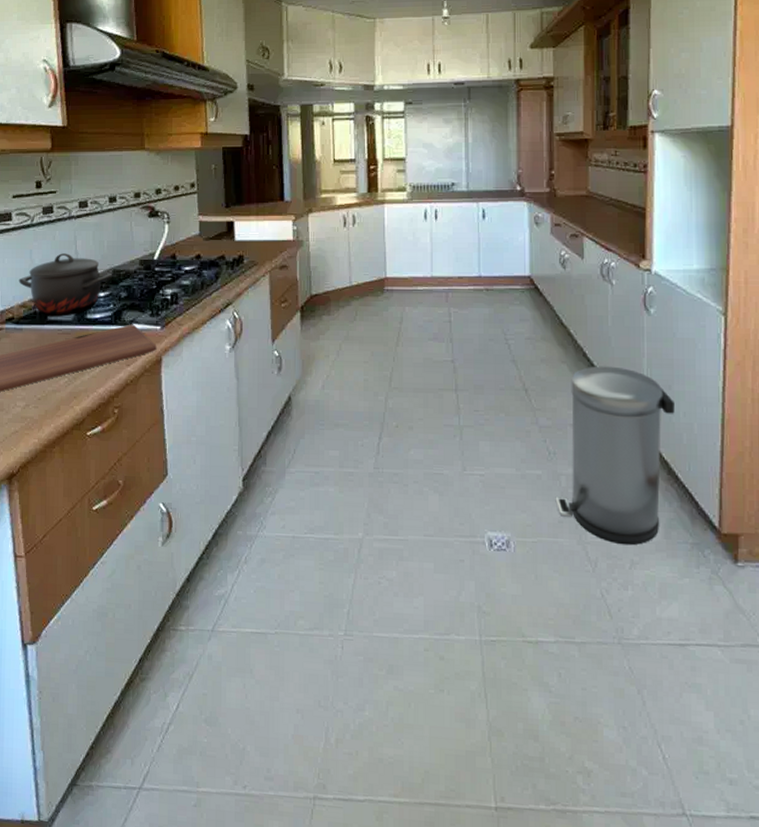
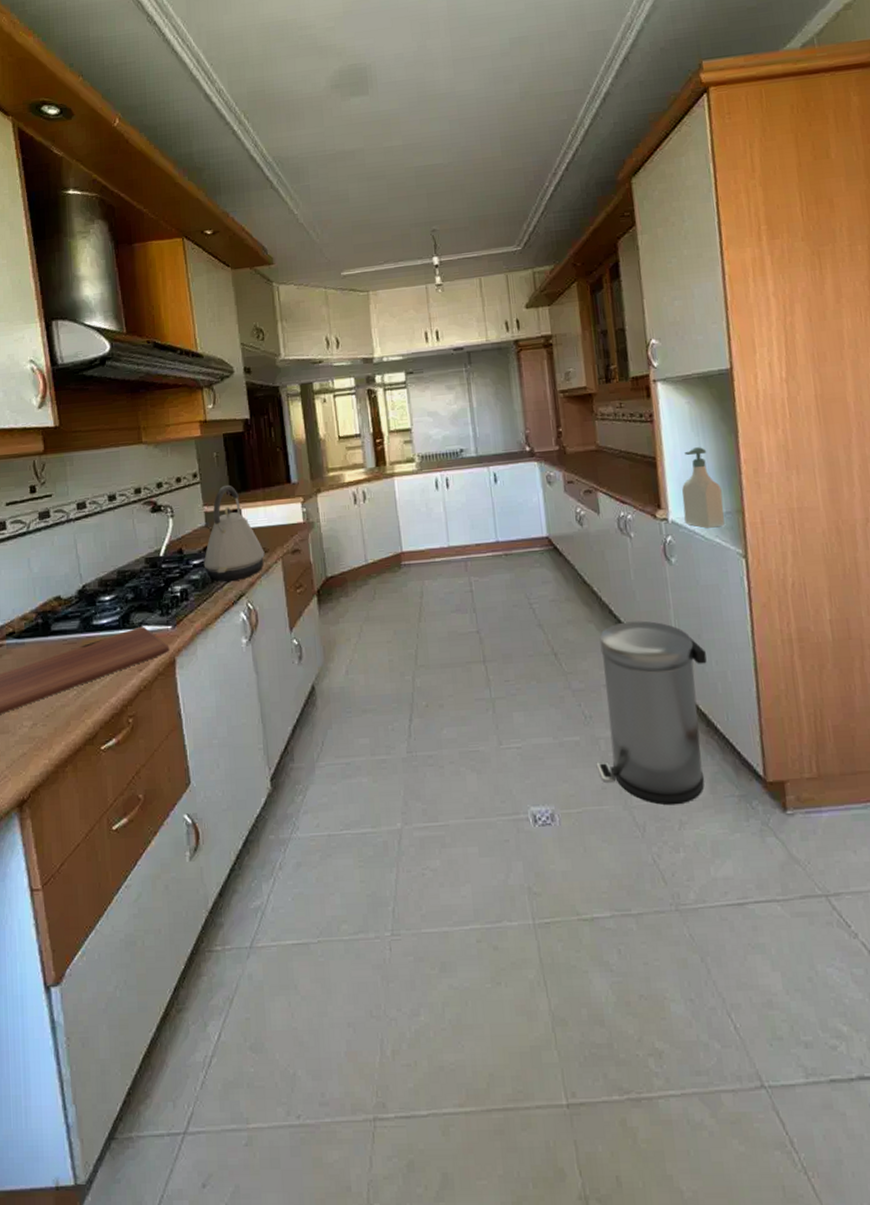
cooking pot: present [18,253,112,317] -> none [17,558,116,627]
kettle: none [194,197,254,291] -> present [203,484,265,583]
soap bottle: none [668,202,709,284] -> present [682,447,725,530]

